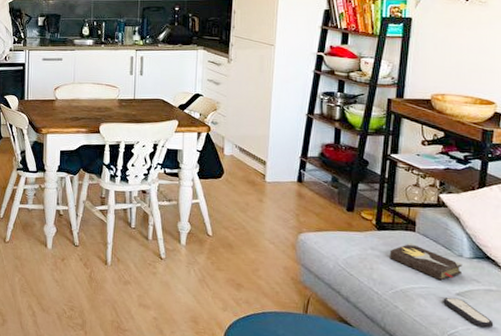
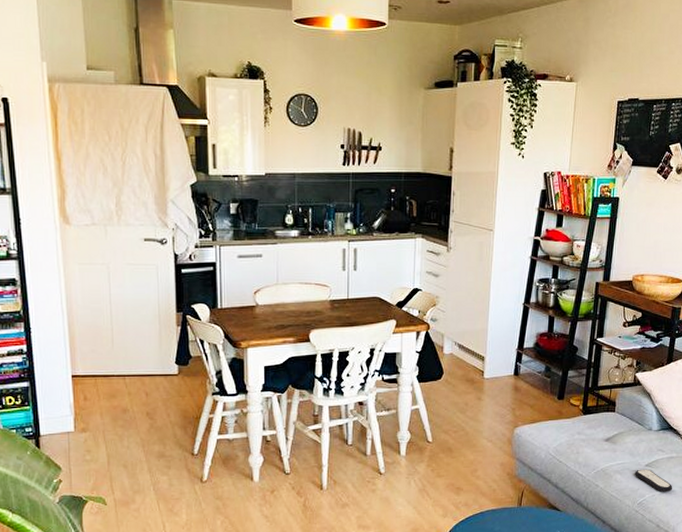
hardback book: present [389,243,463,281] -> none [593,423,651,455]

